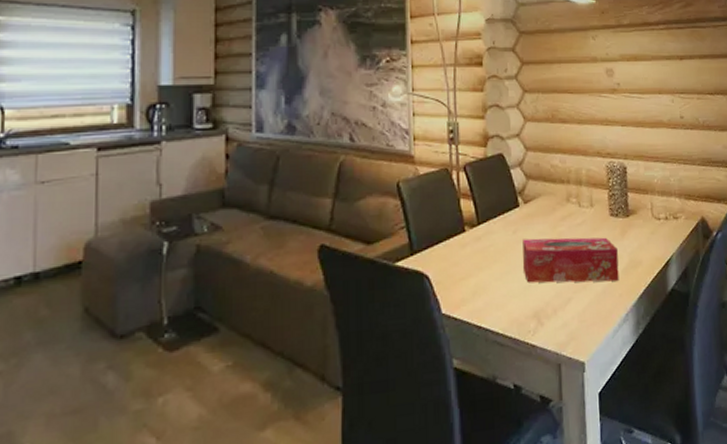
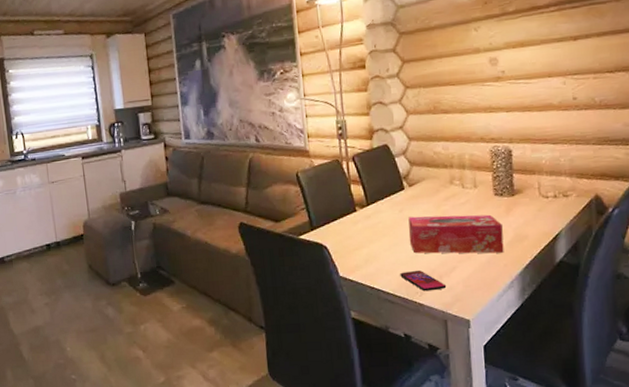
smartphone: none [511,303,561,330] -> present [400,270,447,292]

